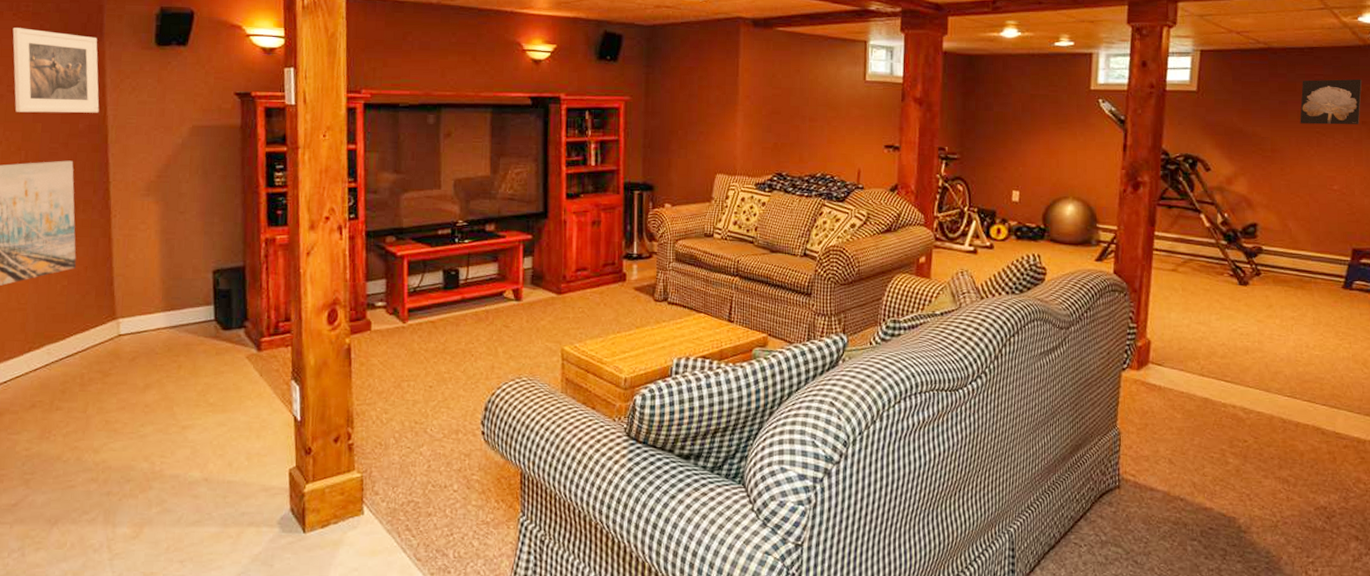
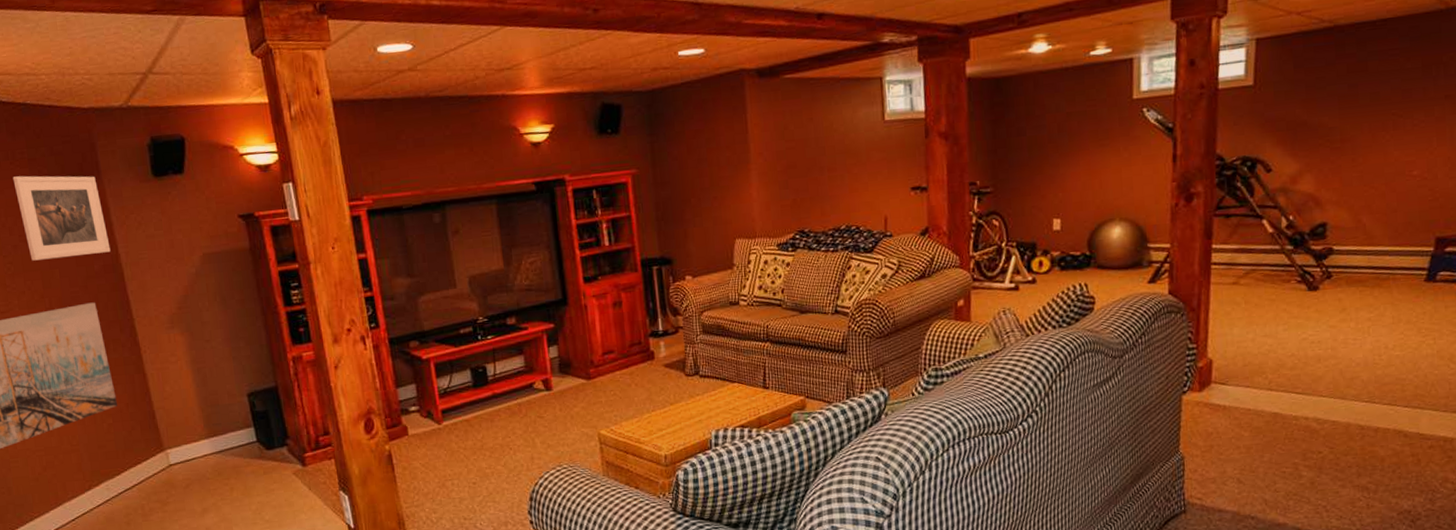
wall art: present [1300,79,1362,125] -> none [1372,47,1445,107]

